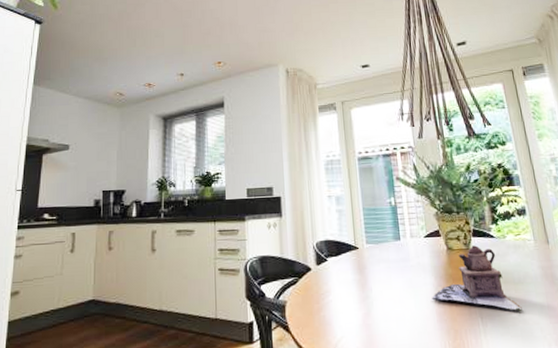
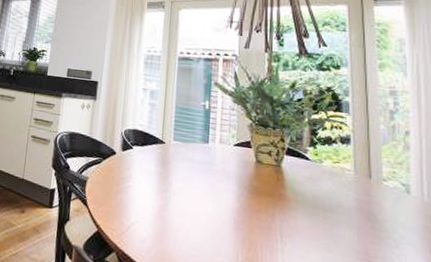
teapot: present [432,245,522,312] -> none [231,163,328,240]

